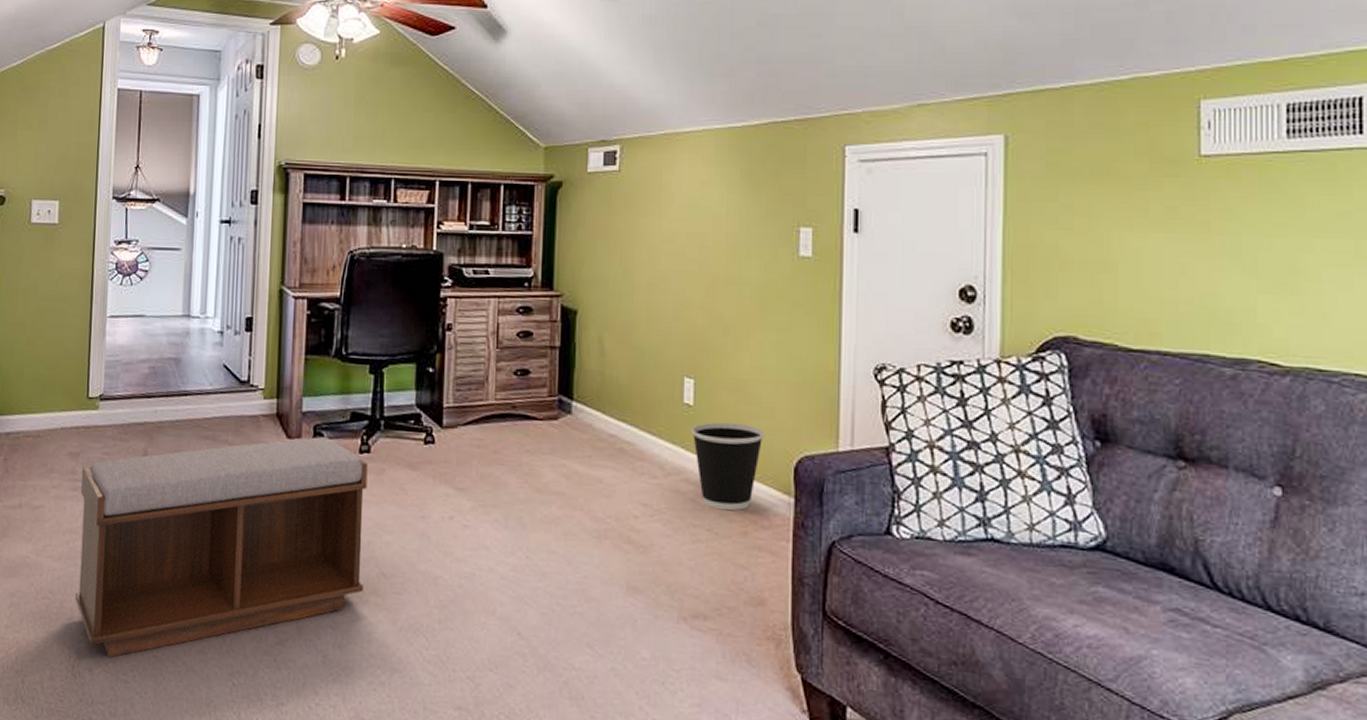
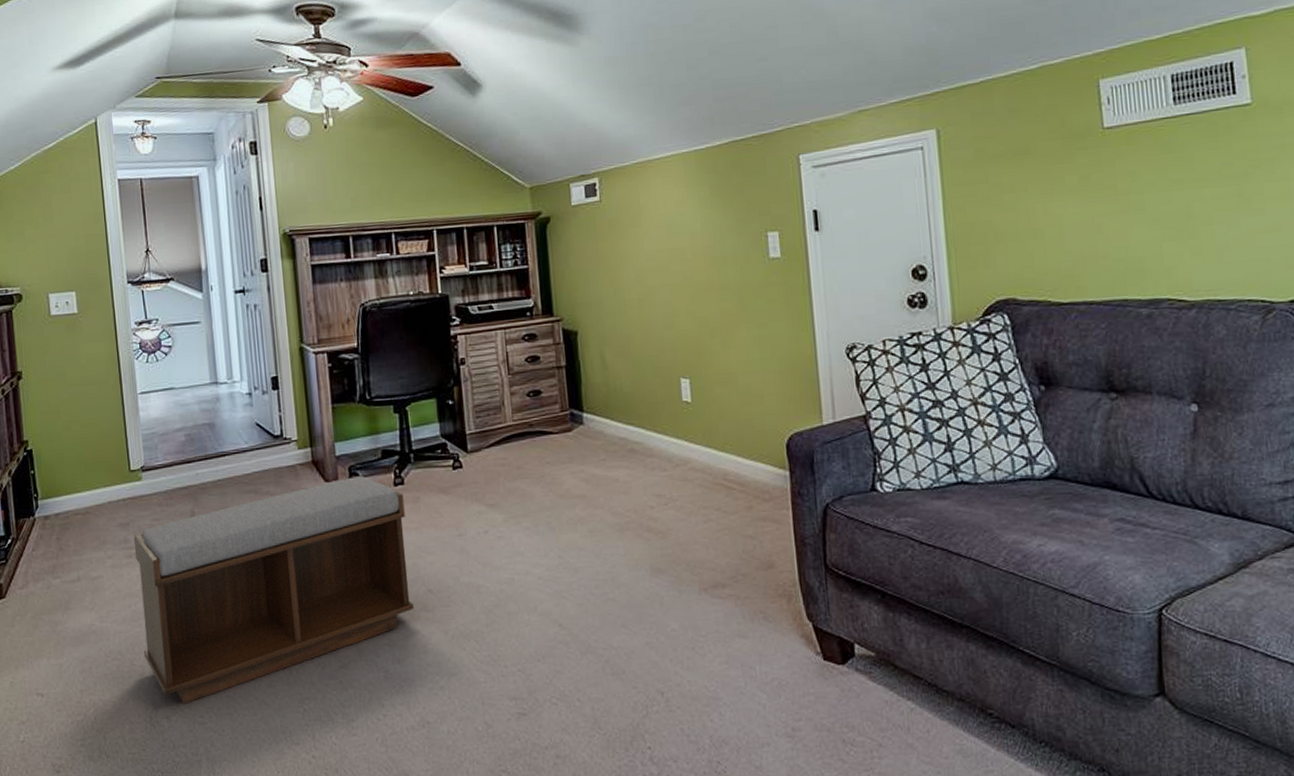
wastebasket: present [691,422,764,511] -> none [692,412,757,491]

